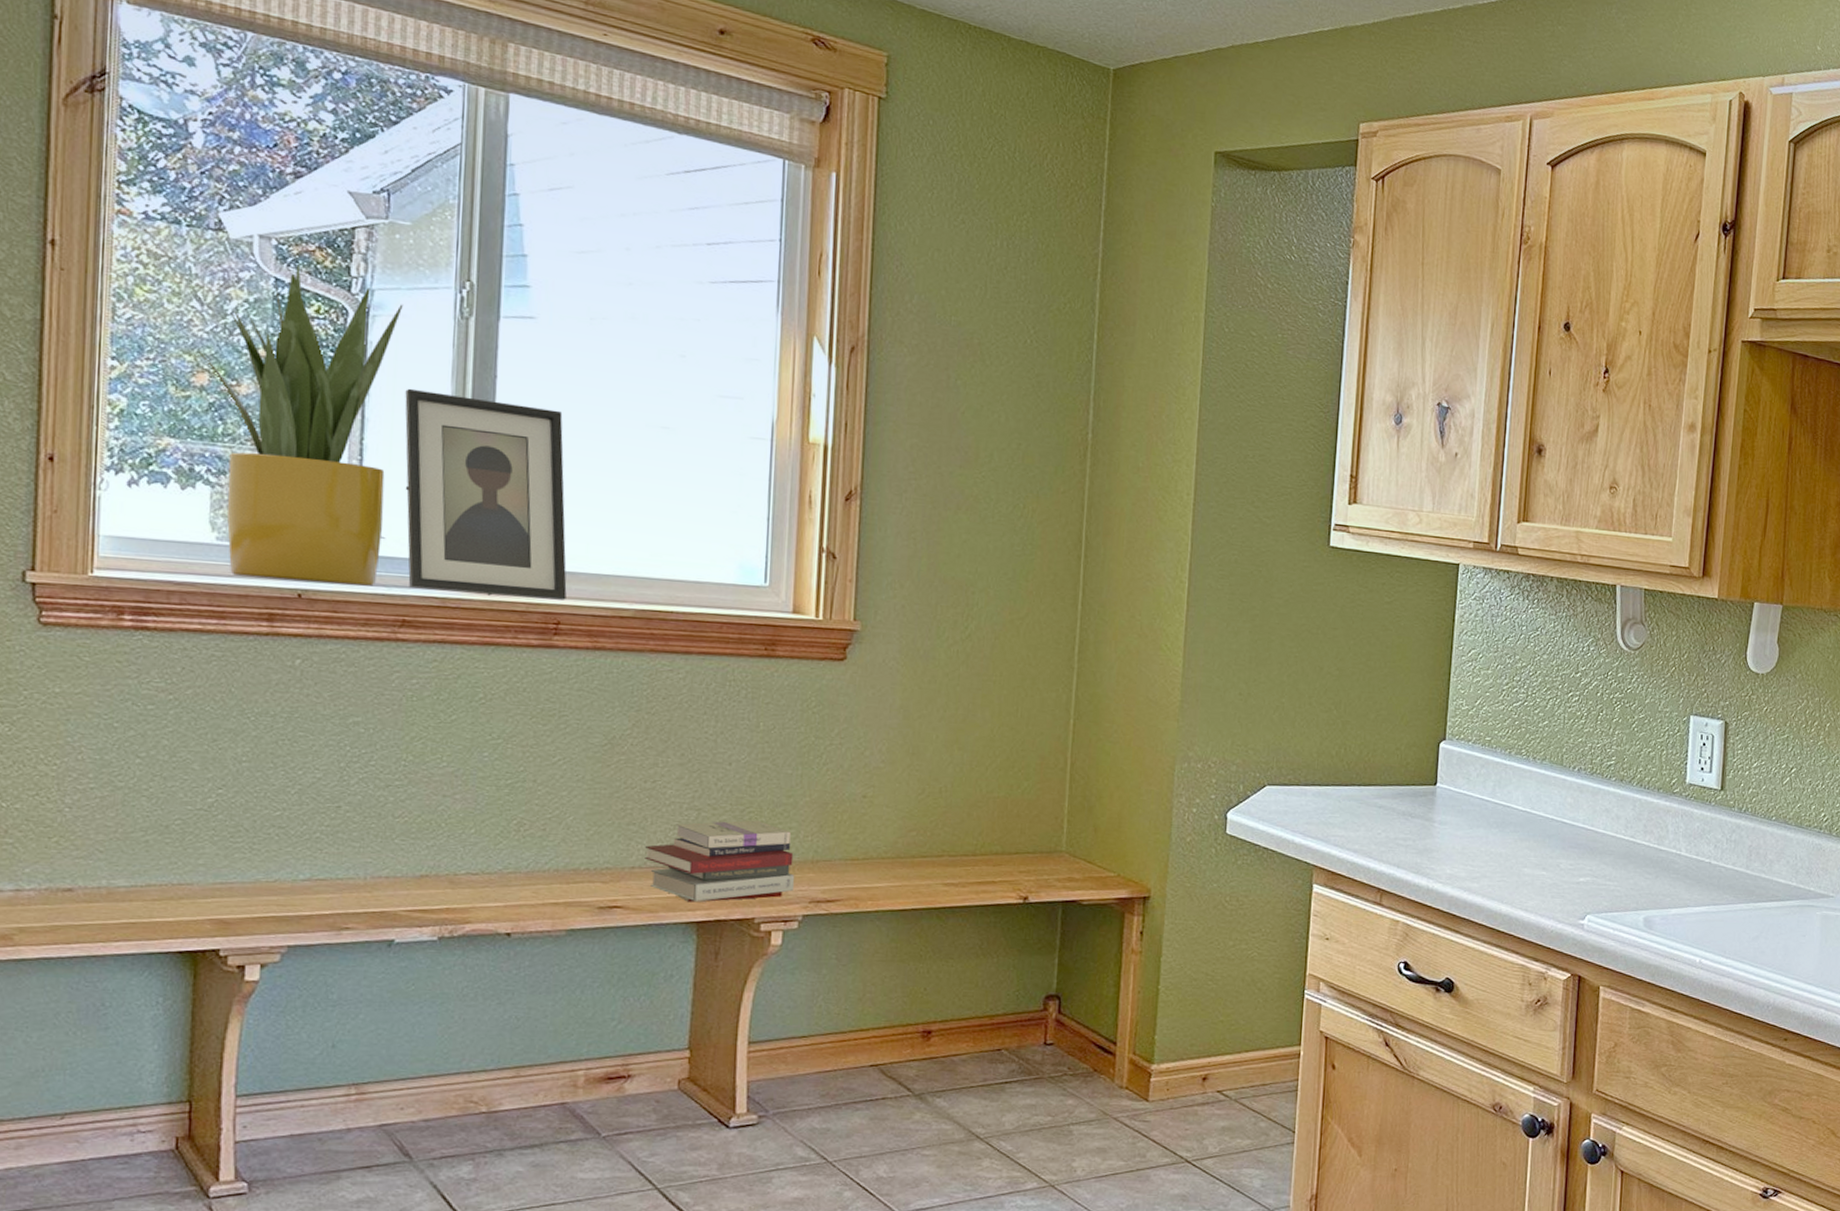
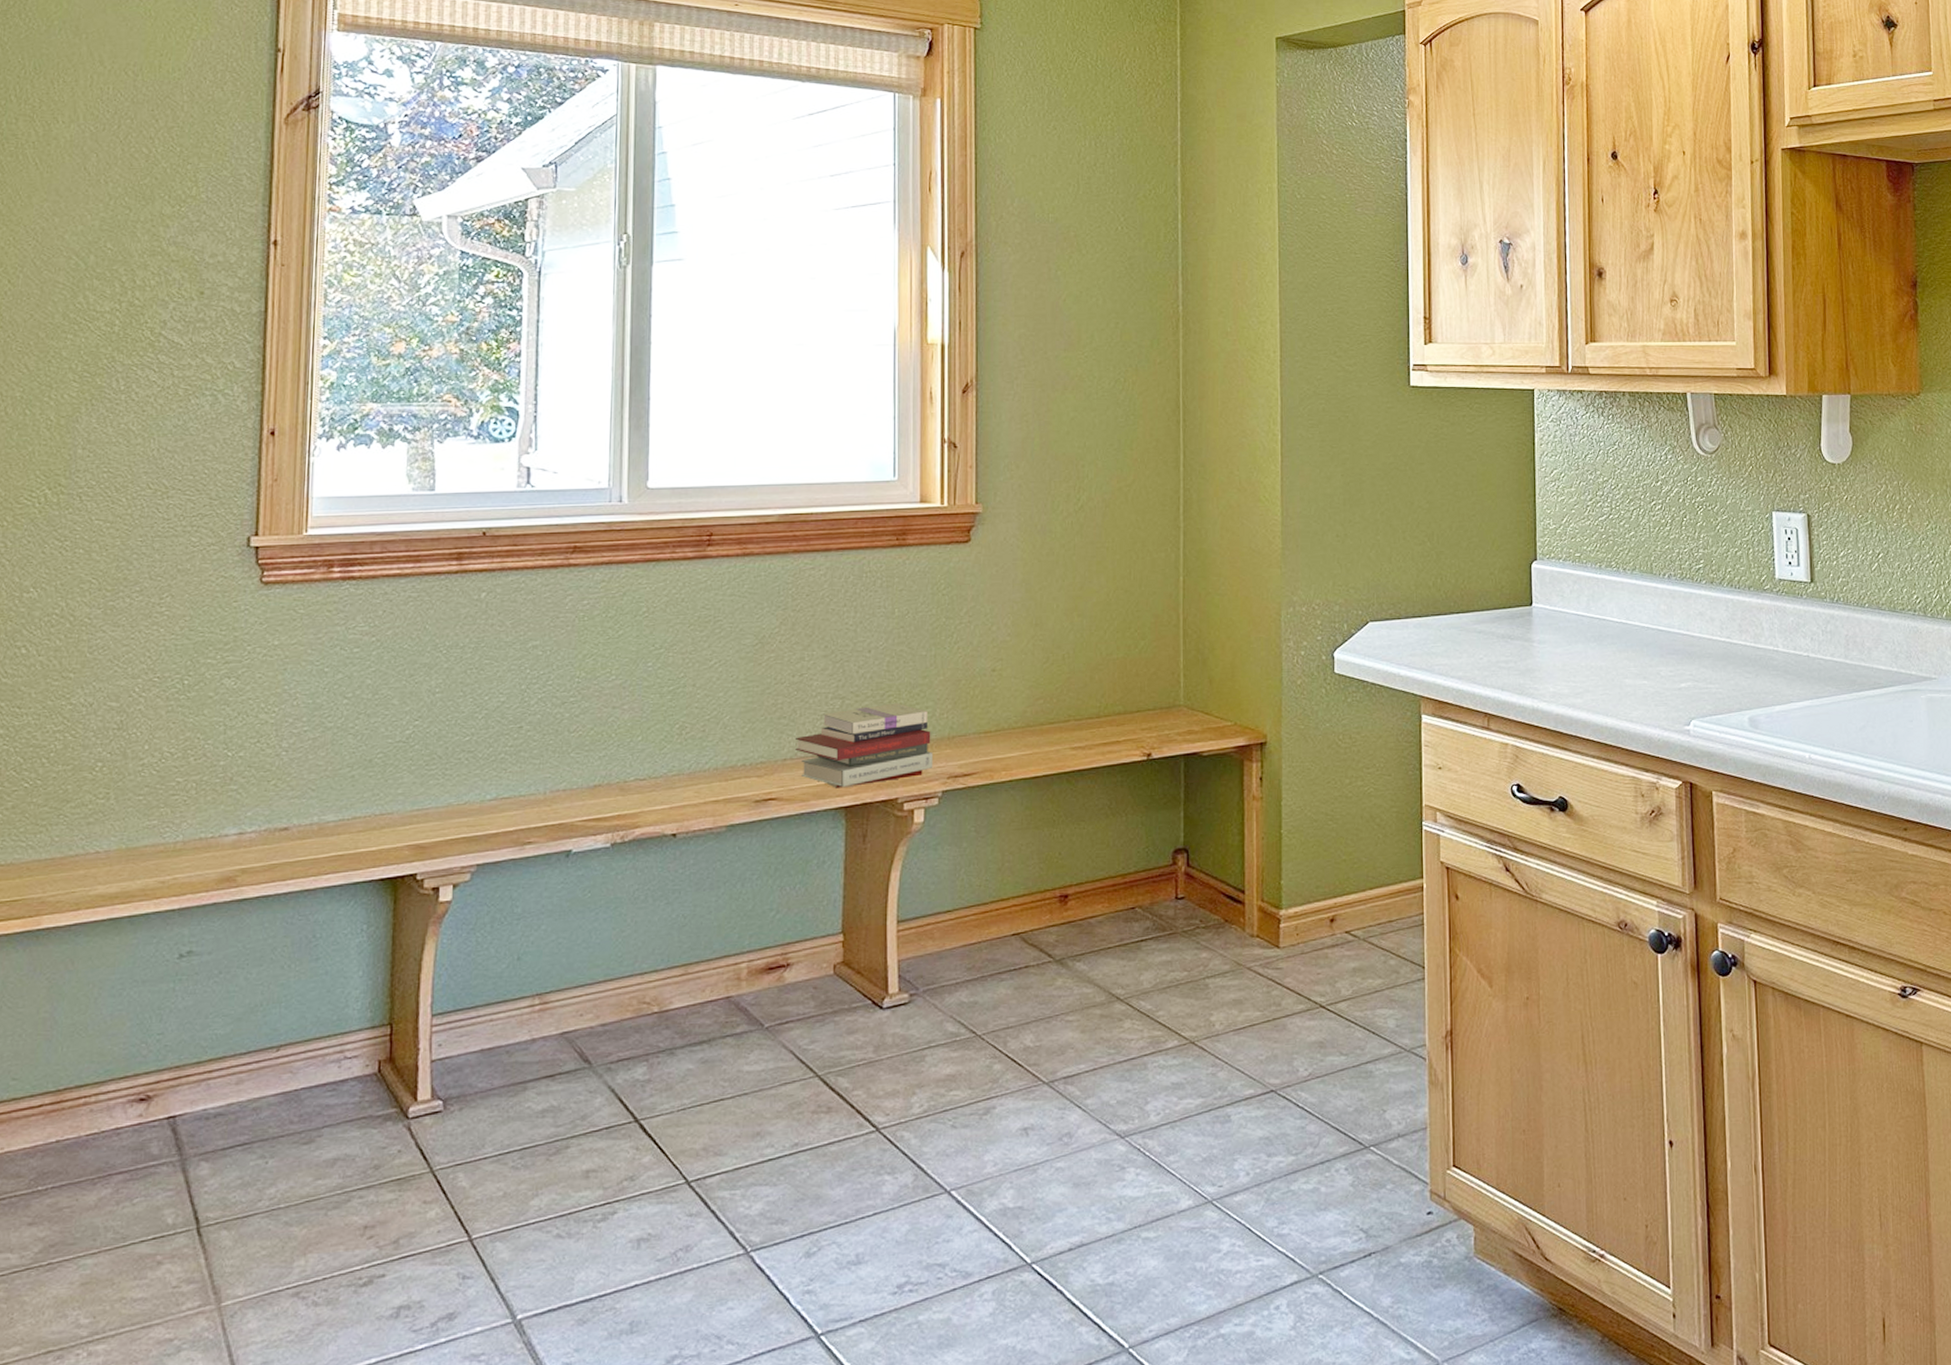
planter: present [199,265,404,587] -> none [397,237,570,522]
picture frame: present [405,388,567,600] -> none [573,335,718,516]

